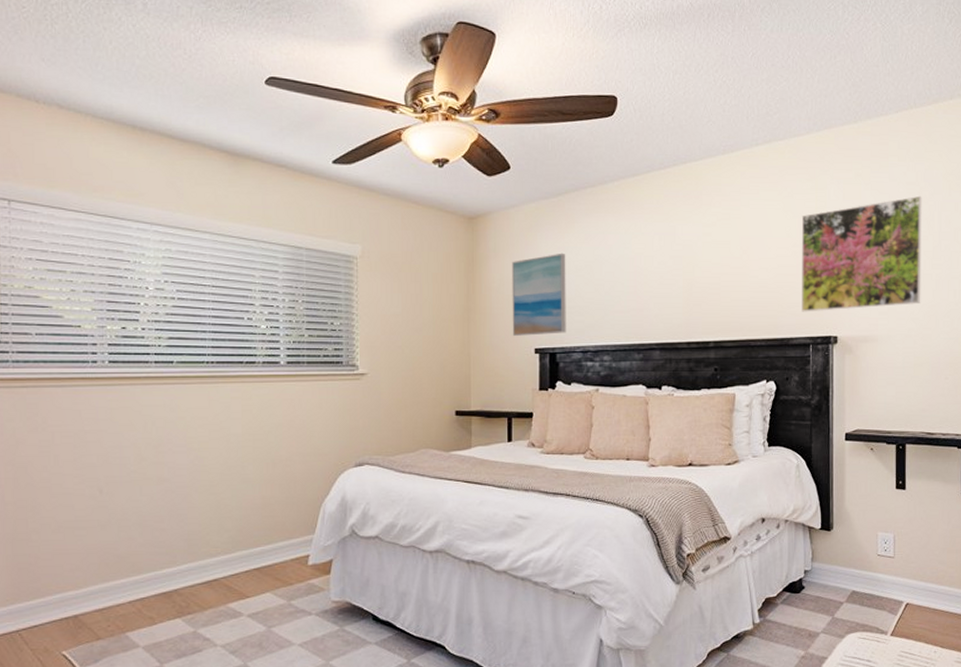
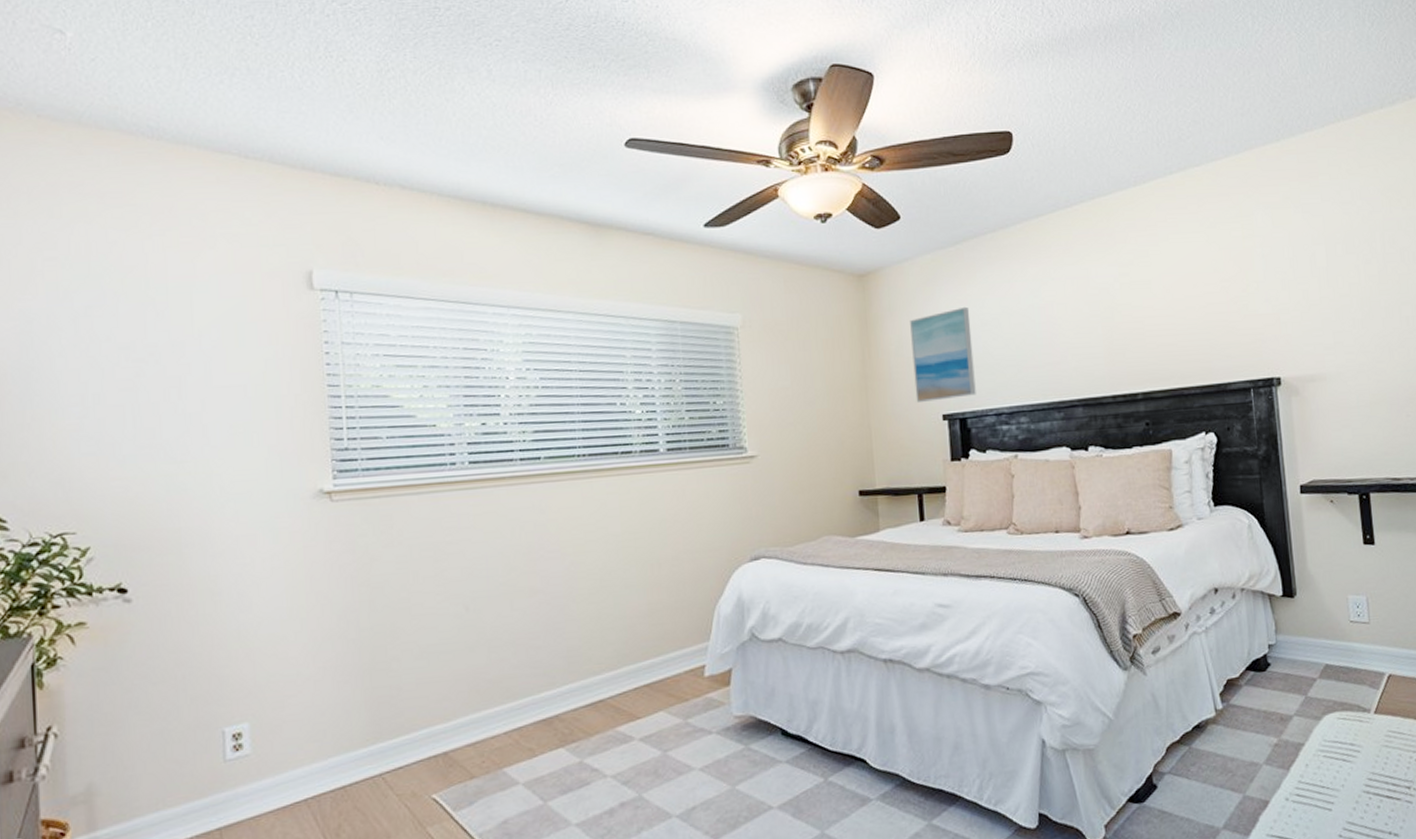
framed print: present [802,195,922,312] -> none [1229,215,1371,353]

